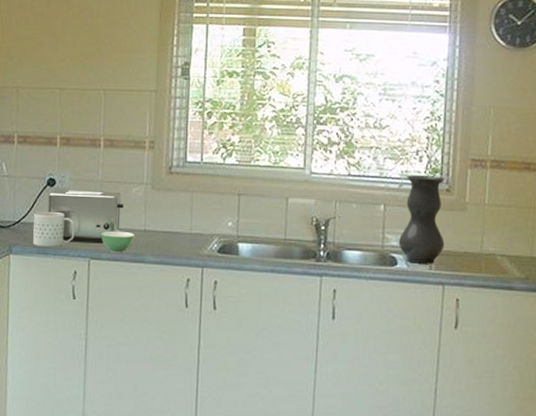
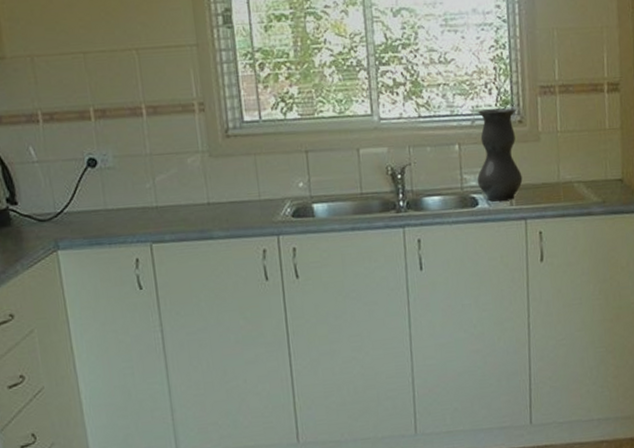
mug: present [32,211,75,248] -> none [77,196,130,238]
toaster: present [48,189,125,244] -> none [91,164,182,227]
bowl: present [100,230,136,254] -> none [159,207,199,234]

